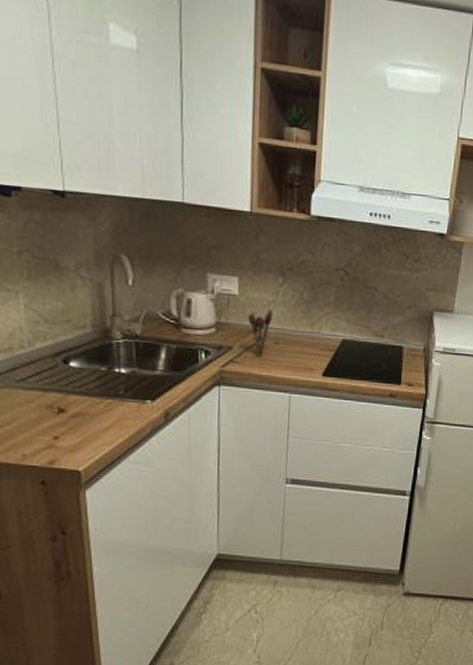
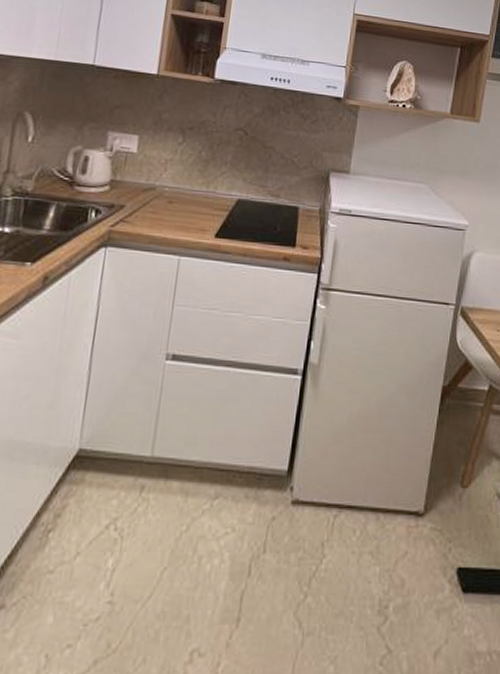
utensil holder: present [248,309,274,357] -> none [144,167,171,217]

